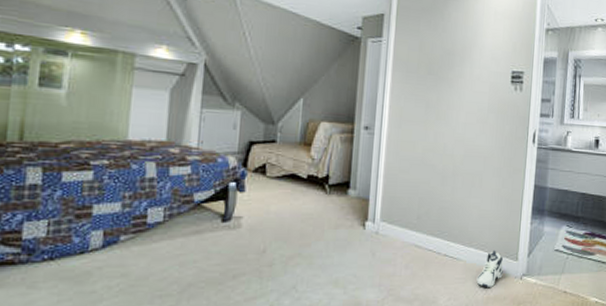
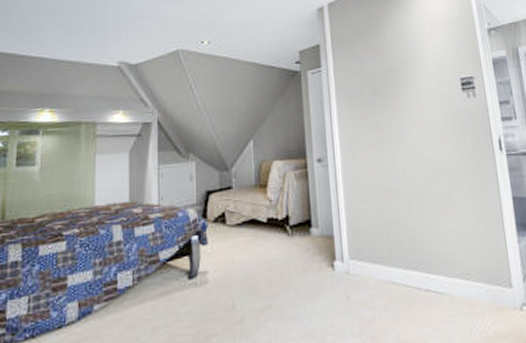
sneaker: present [476,250,504,287] -> none [468,278,499,324]

